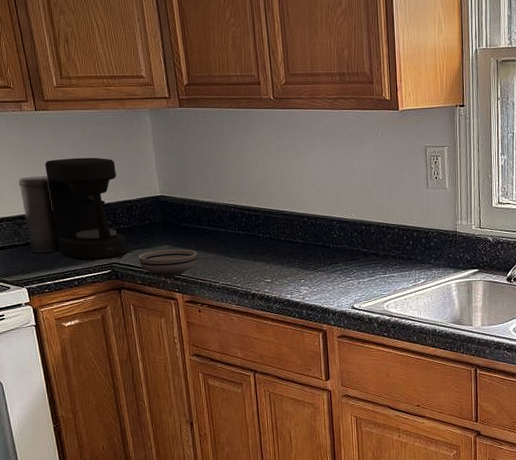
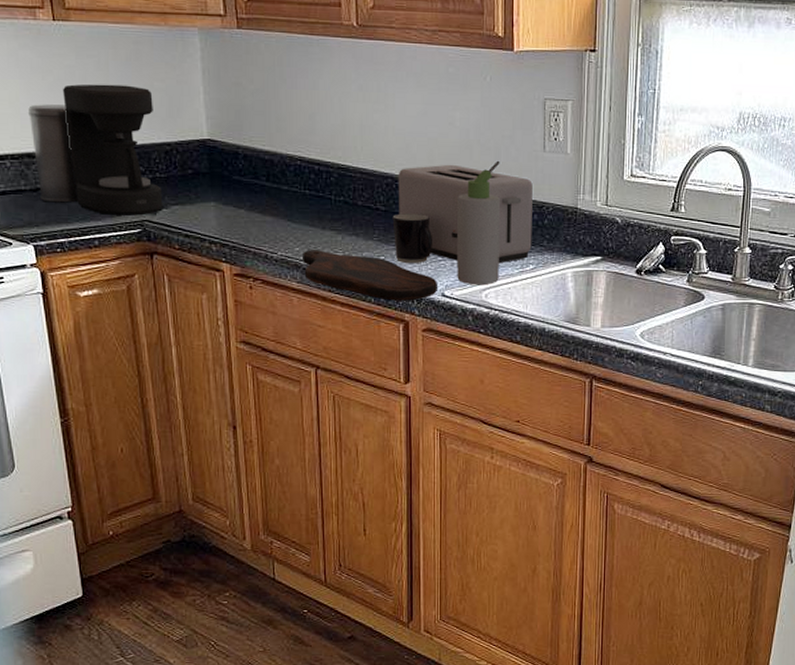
bowl: present [138,248,198,278] -> none [177,207,252,243]
cutting board: none [239,278,349,315] -> present [303,250,439,301]
mug: none [309,244,342,284] -> present [392,213,432,263]
toaster: none [312,203,422,280] -> present [398,164,533,264]
bottle: none [360,197,397,298] -> present [457,160,500,286]

